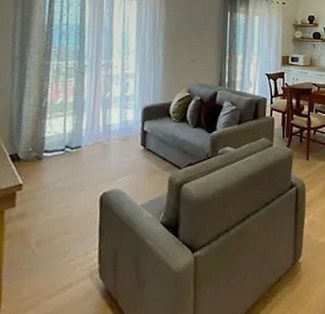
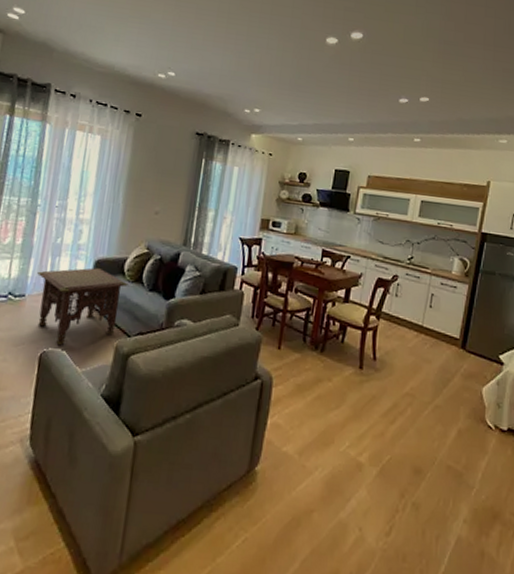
side table: none [91,114,175,186] -> present [37,267,128,346]

